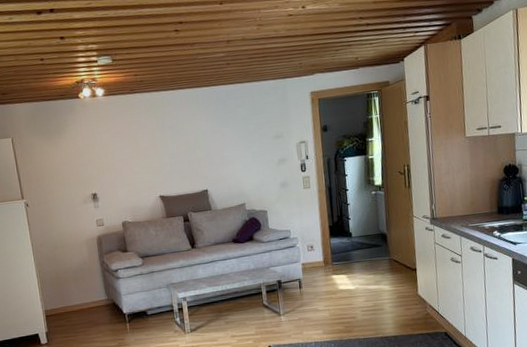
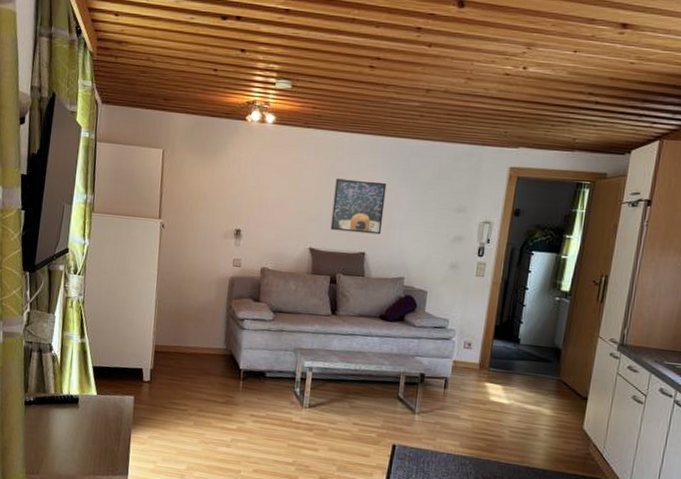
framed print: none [168,126,218,177] -> present [330,178,387,235]

